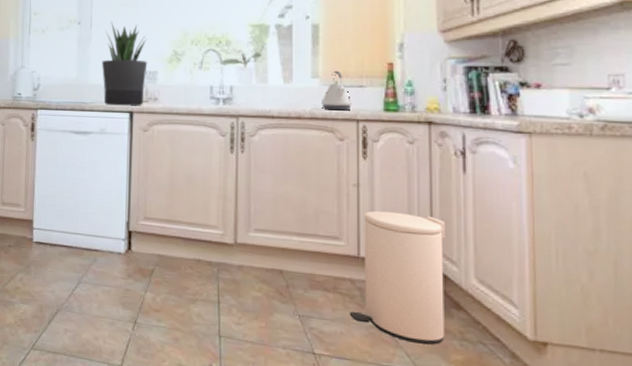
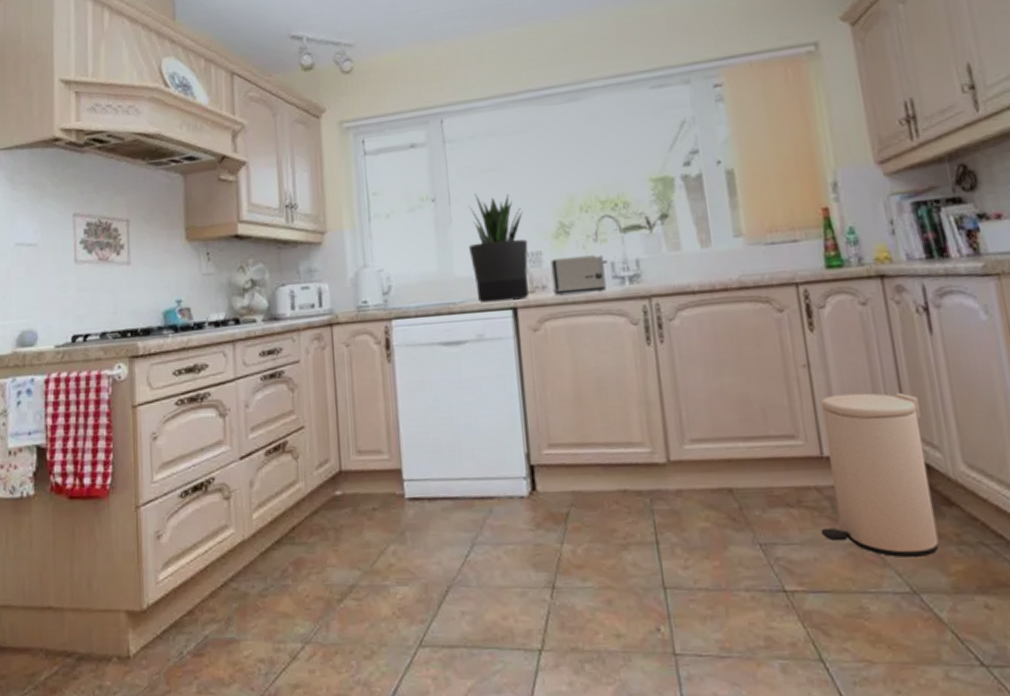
toaster: none [163,78,208,108] -> present [550,254,608,296]
kettle: present [322,70,351,111] -> none [750,224,787,276]

